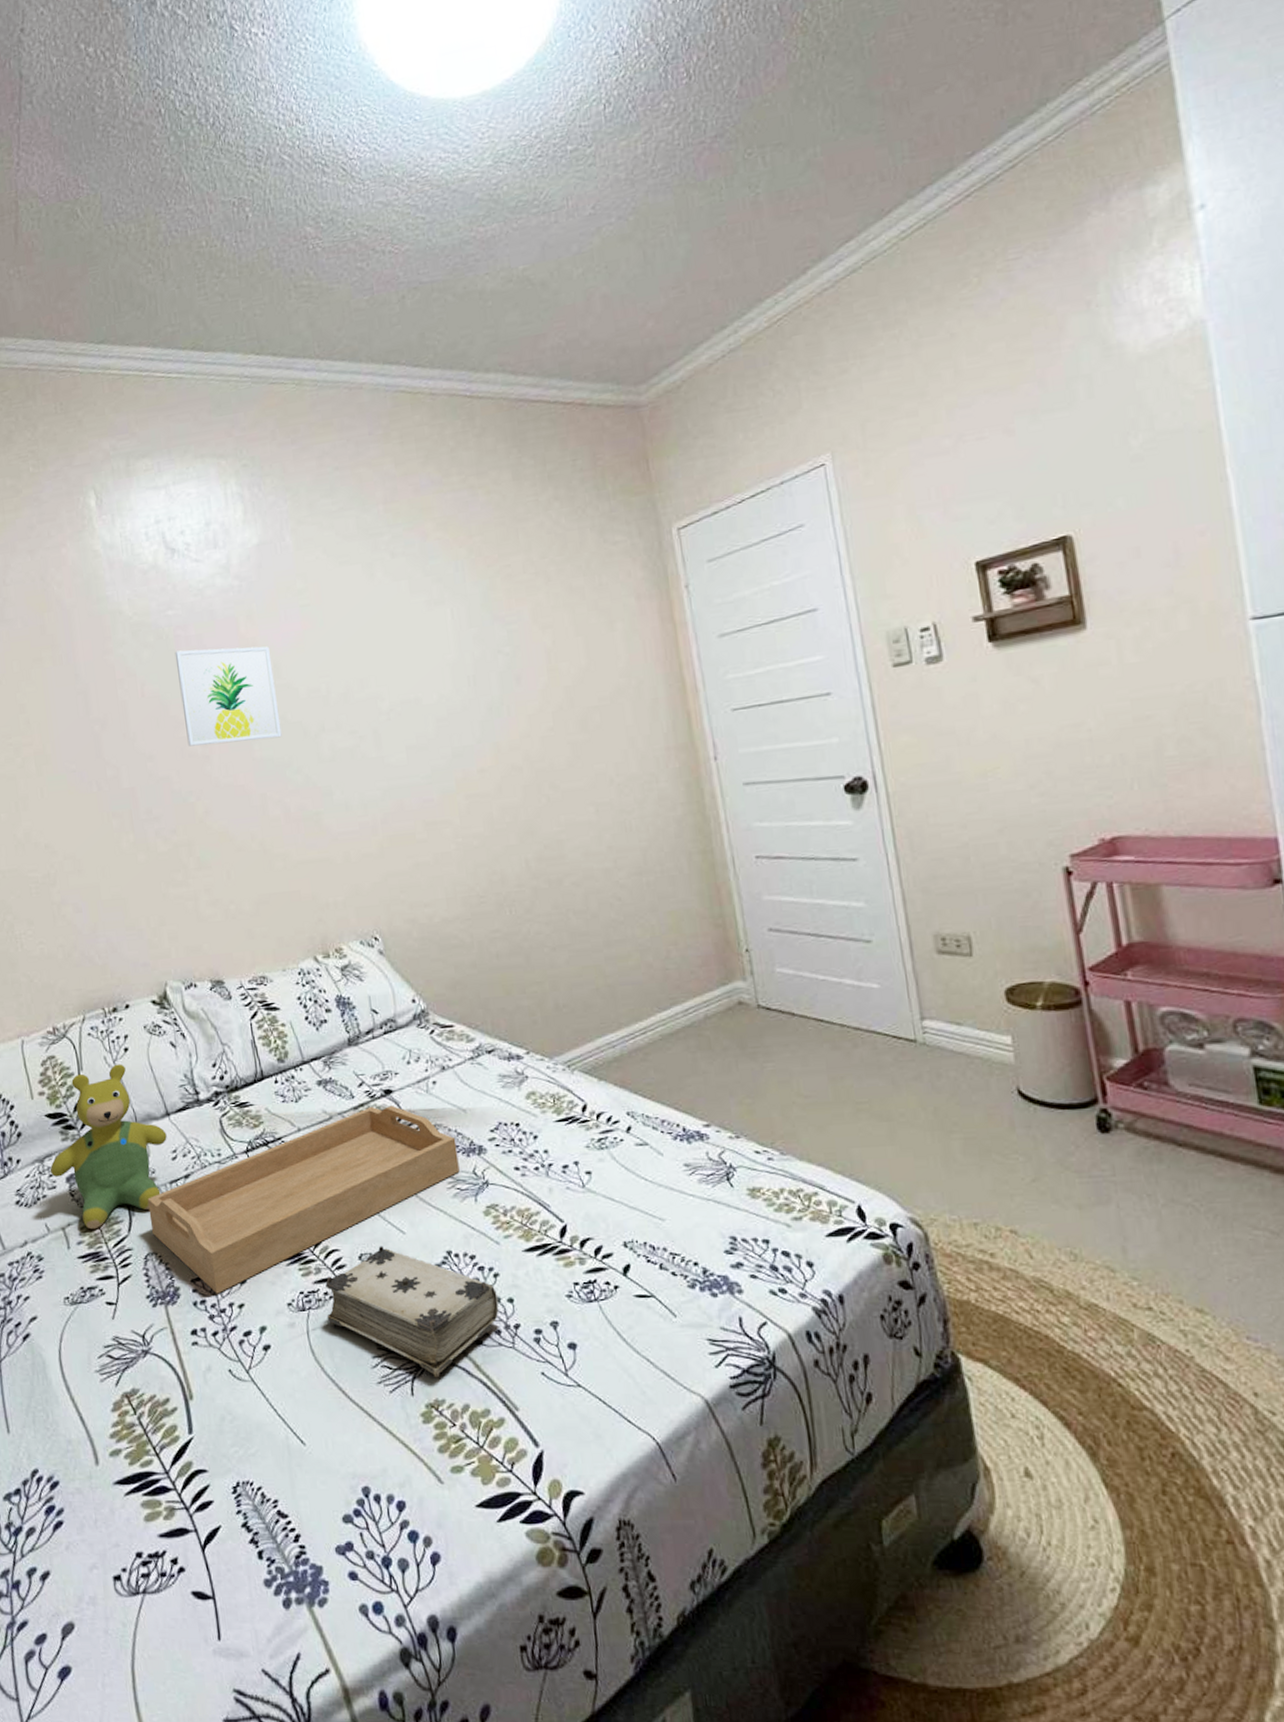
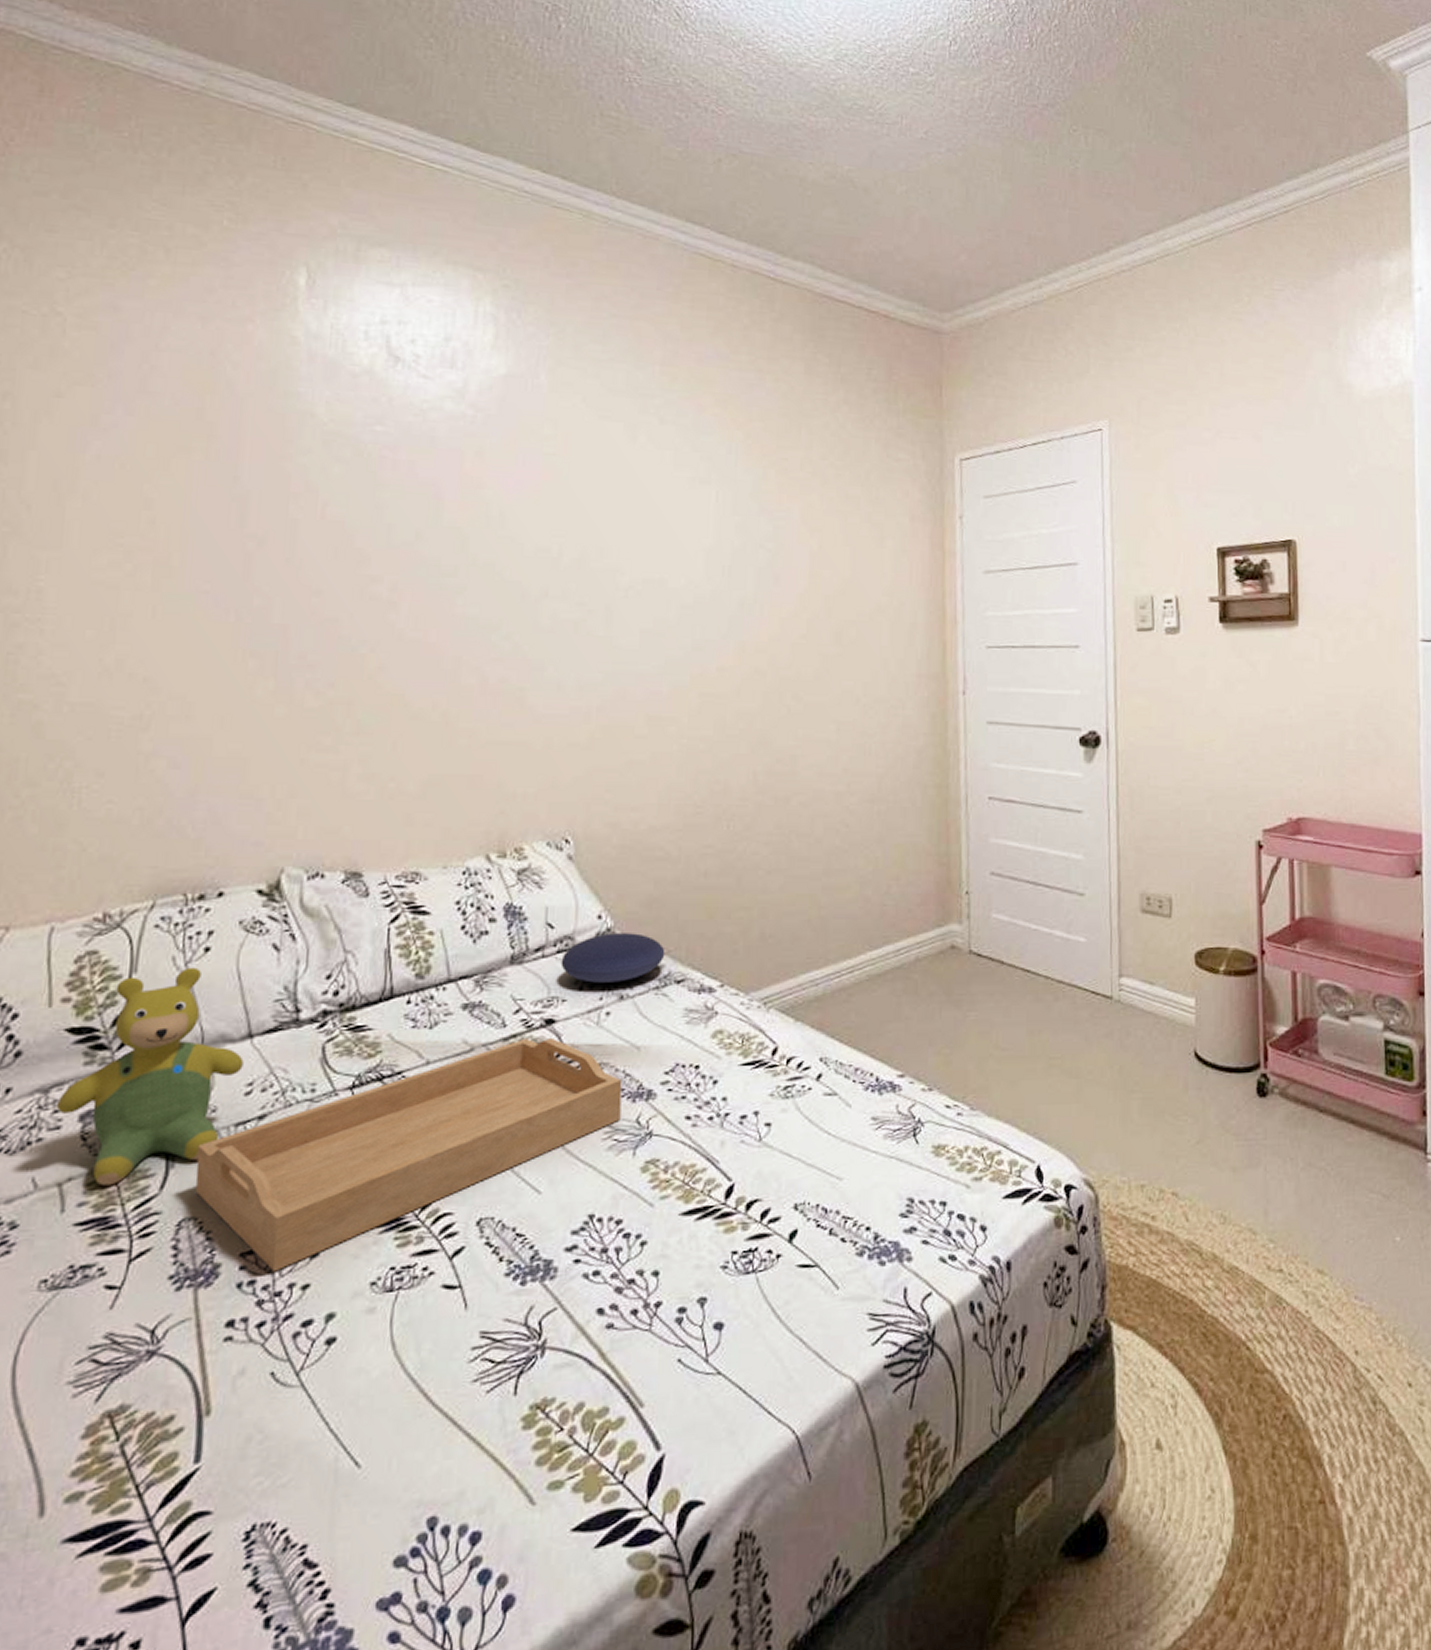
wall art: present [174,646,282,747] -> none [371,474,498,596]
book: present [325,1246,499,1378] -> none [420,1208,641,1372]
cushion: none [388,1012,474,1058] -> present [561,933,665,983]

